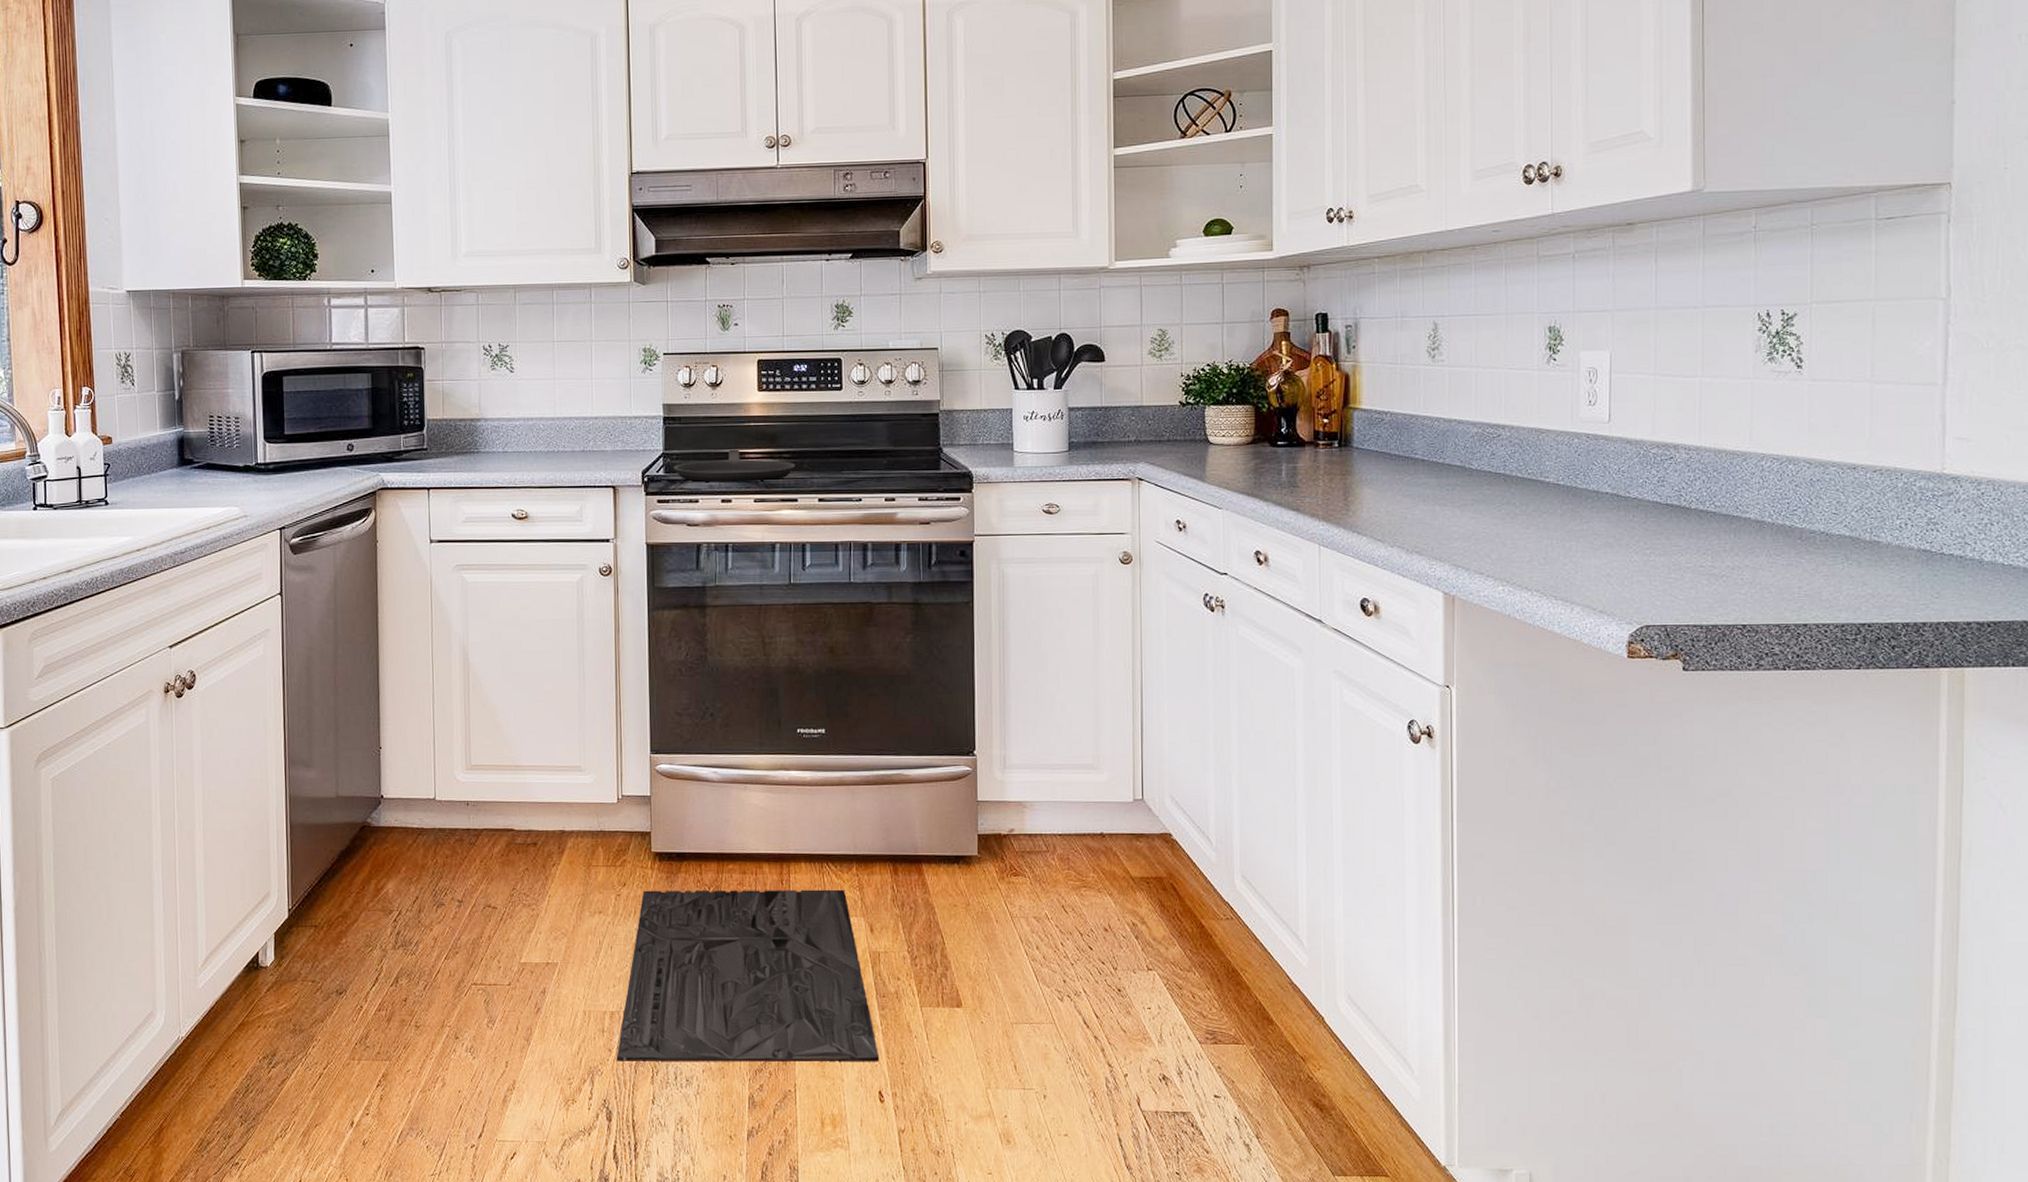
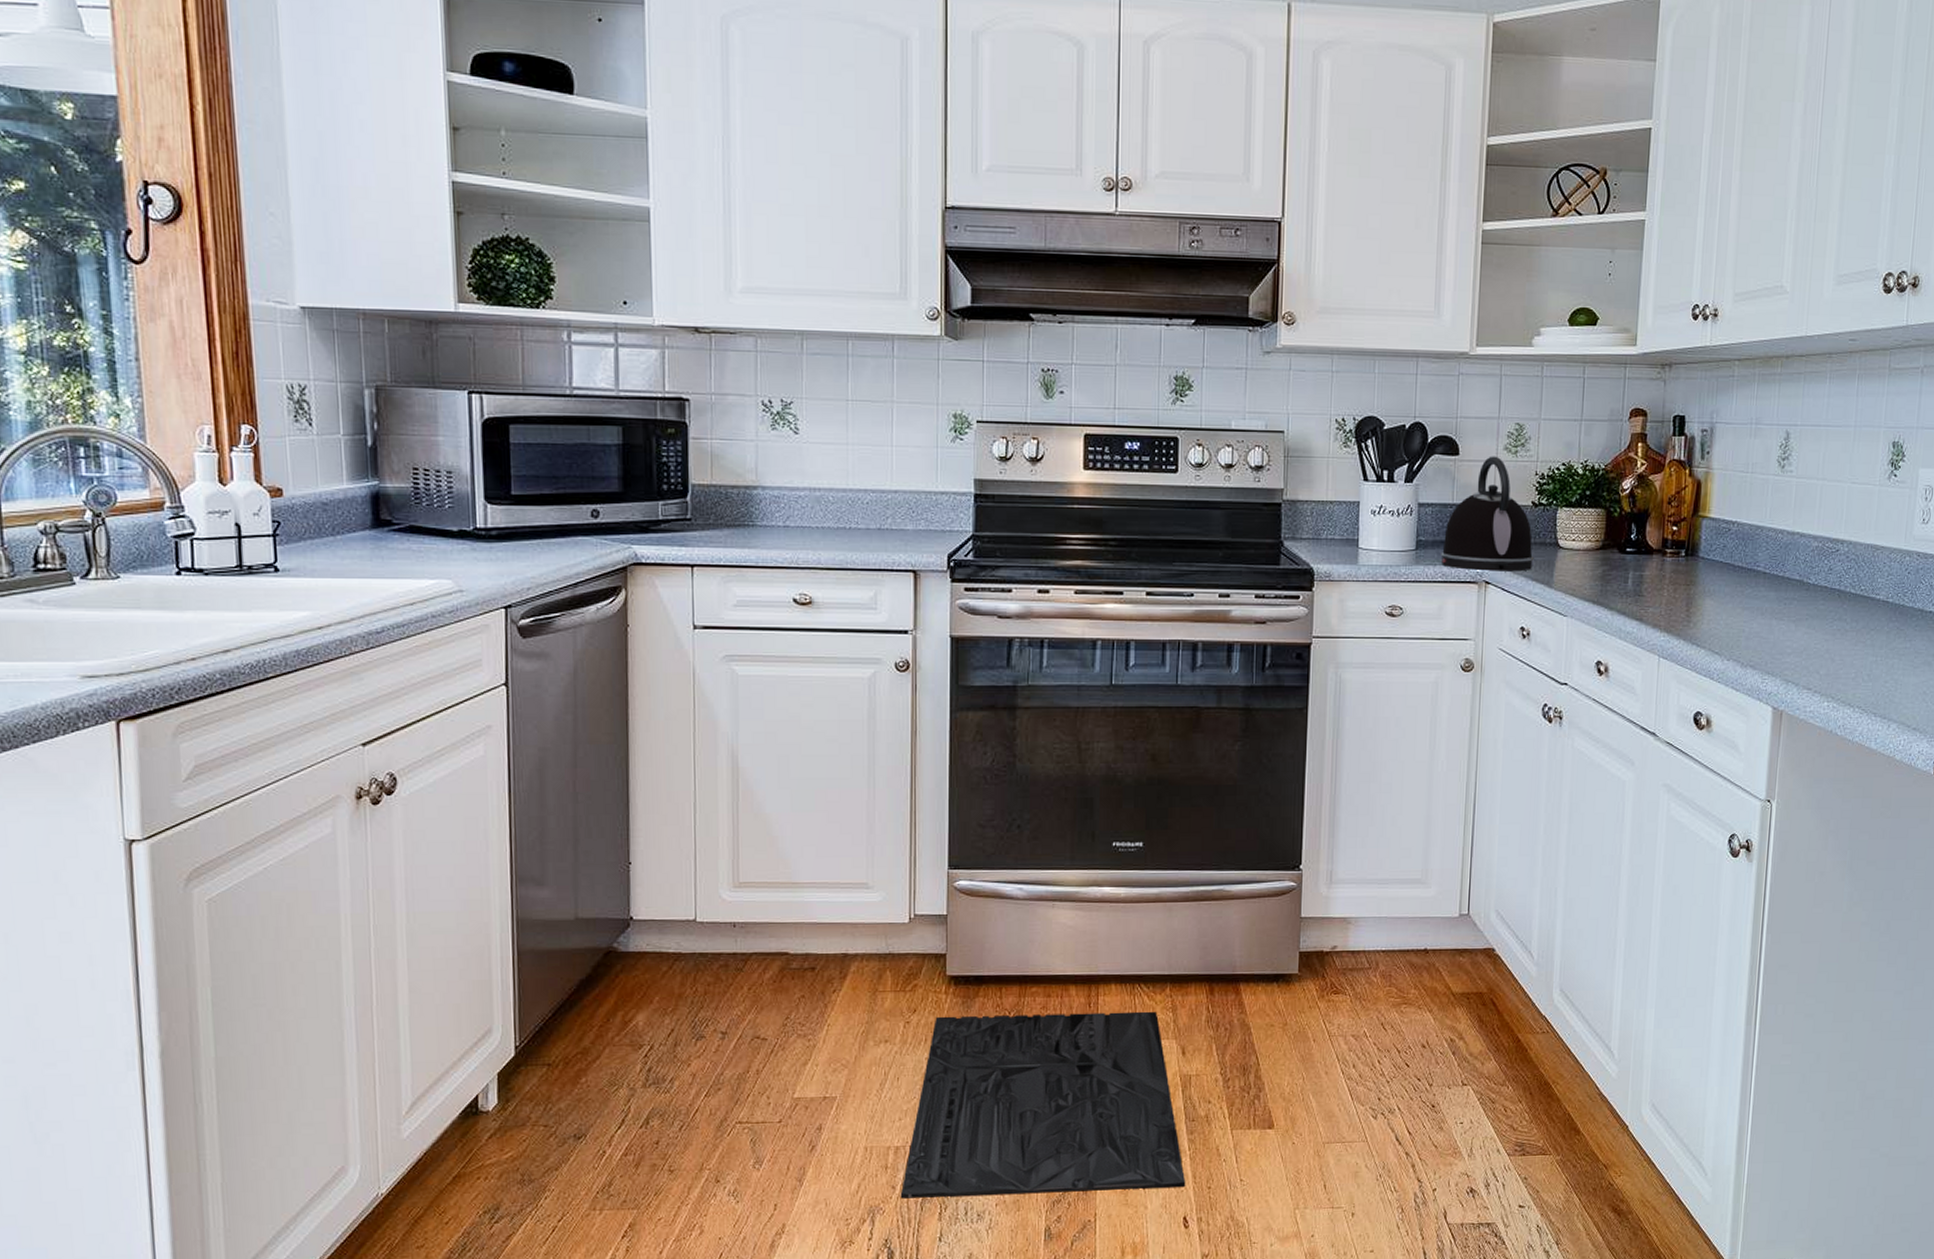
frying pan: present [673,449,796,483] -> none [984,534,1123,571]
kettle: none [1093,360,1185,469] -> present [1441,456,1534,572]

